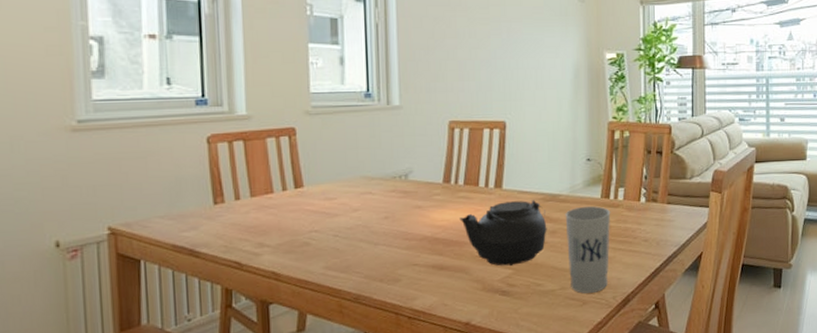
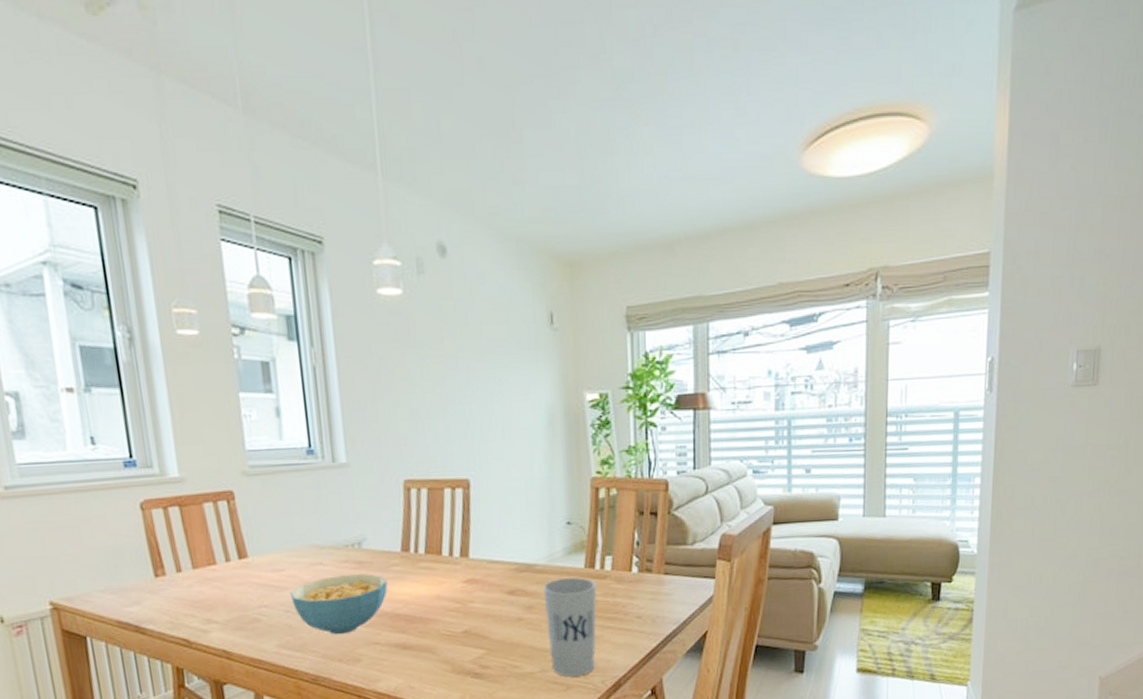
cereal bowl: none [339,202,430,257] -> present [290,574,388,635]
teapot: present [459,200,547,266] -> none [422,571,523,646]

